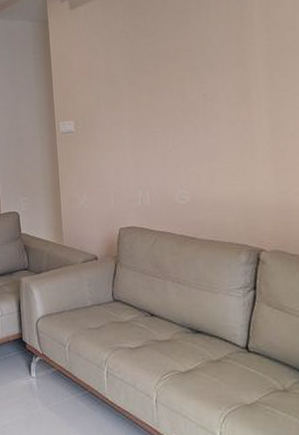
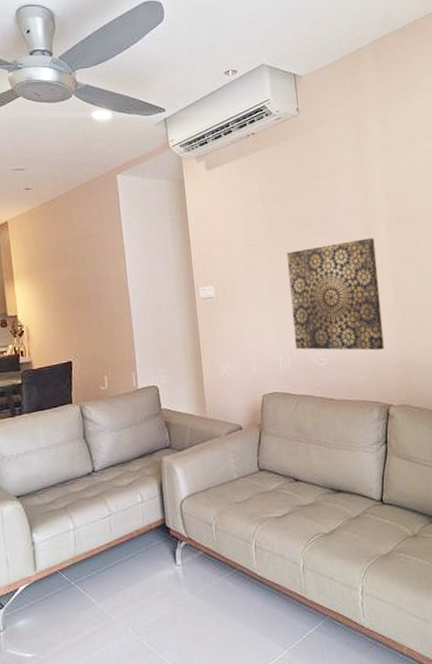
wall art: none [149,72,257,191] -> present [286,238,384,351]

